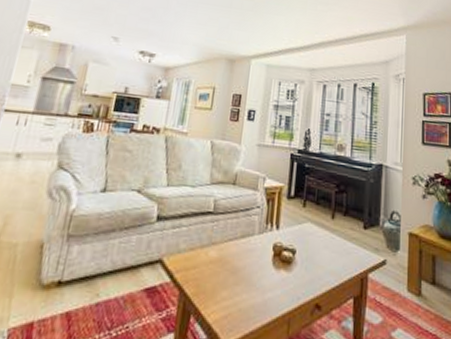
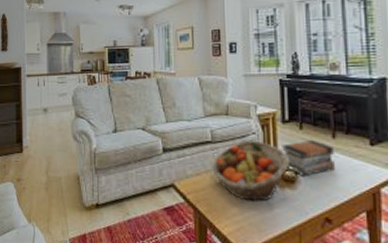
fruit basket: none [208,214,290,284] -> present [212,140,290,201]
book stack: none [284,219,332,257] -> present [282,140,335,176]

